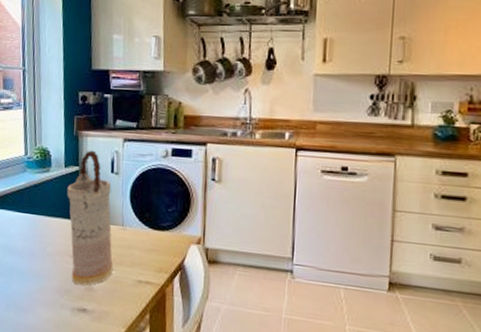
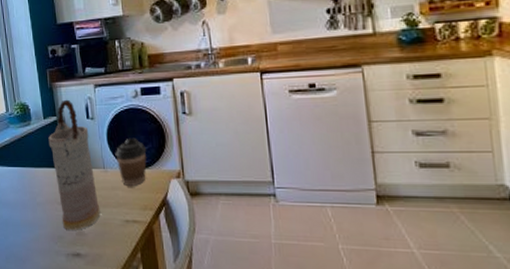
coffee cup: none [136,198,170,248] -> present [115,137,147,186]

